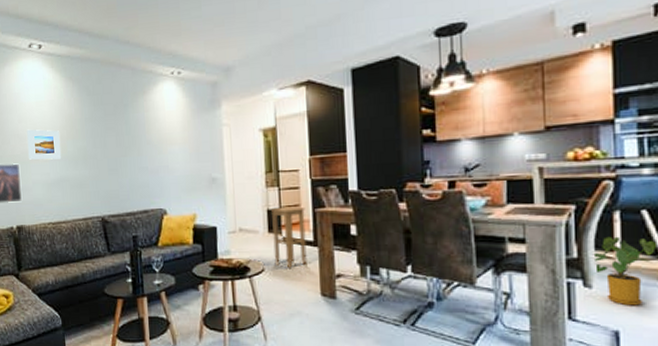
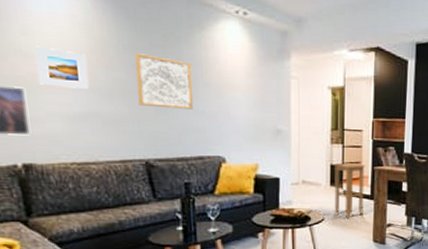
wall art: none [94,123,139,168] -> present [135,53,194,110]

